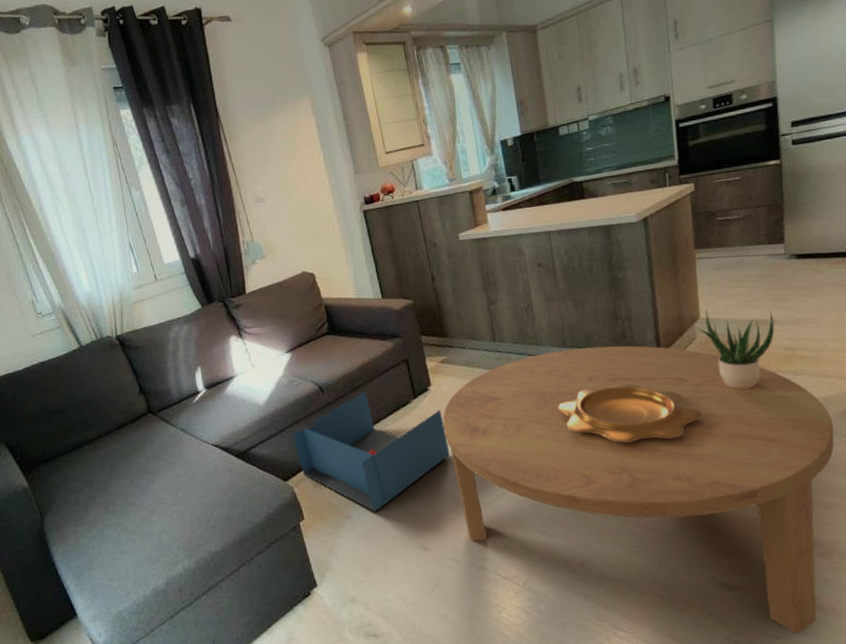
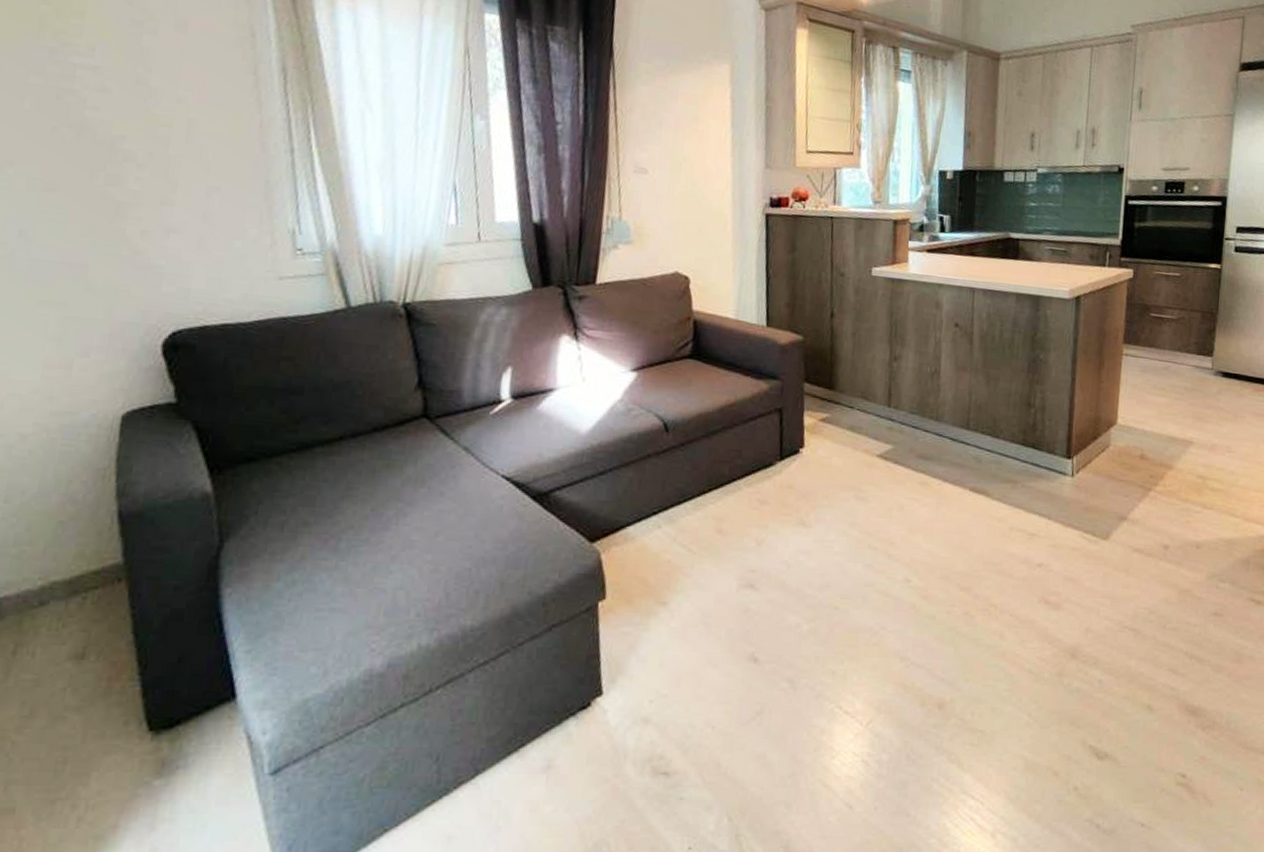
storage bin: present [291,391,450,512] -> none [614,439,811,602]
coffee table: present [442,345,834,633] -> none [808,432,1234,822]
decorative bowl: present [559,383,702,443] -> none [948,484,1102,561]
potted plant: present [697,310,775,389] -> none [1112,415,1191,515]

